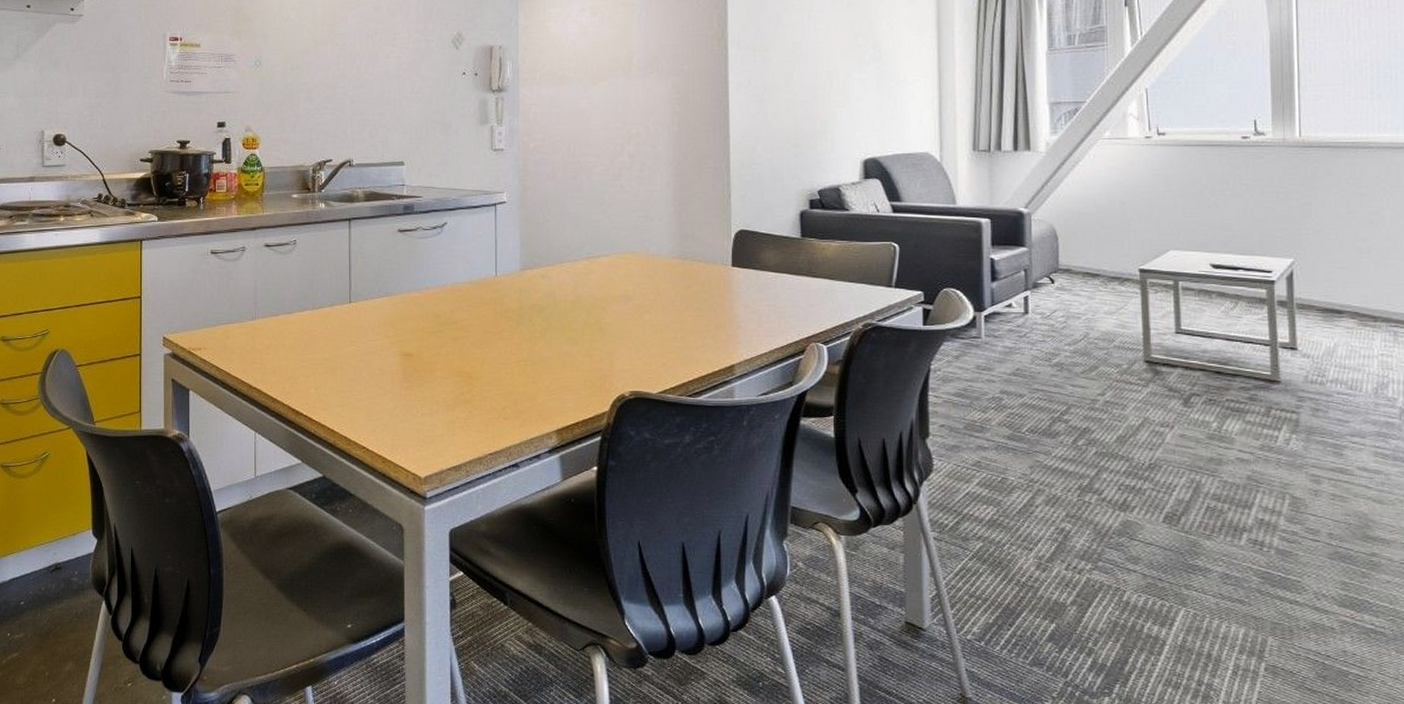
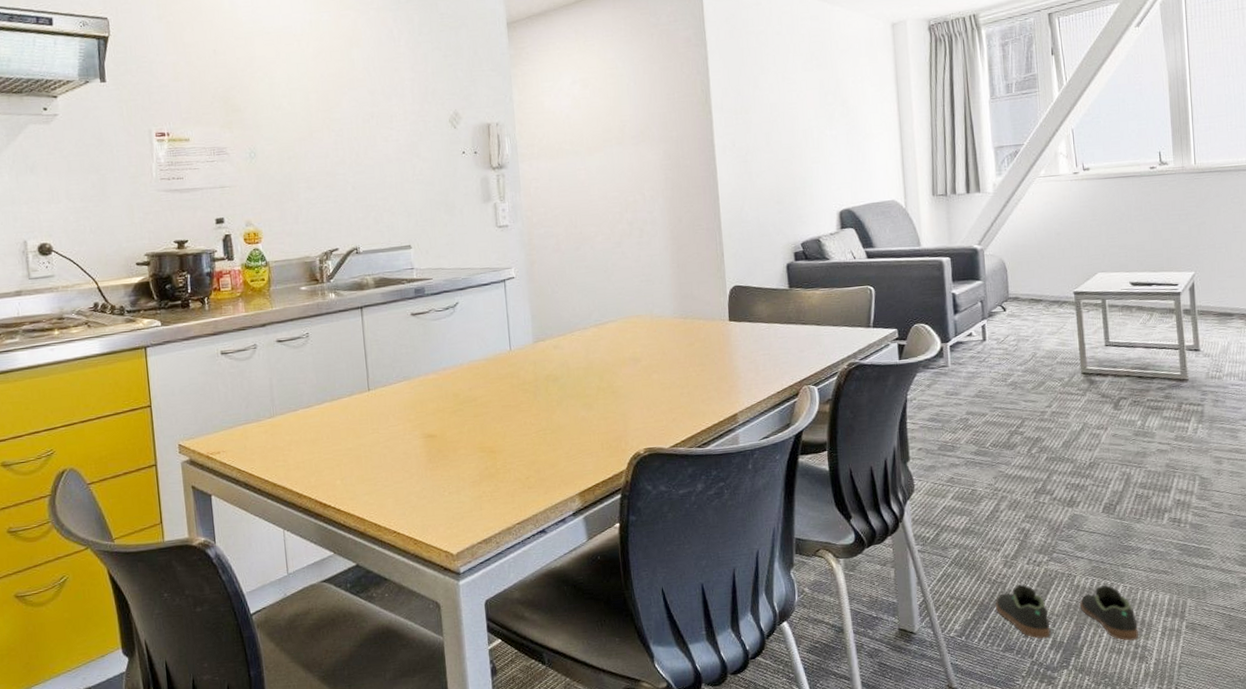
shoe: none [1023,592,1202,676] -> present [995,584,1138,641]

